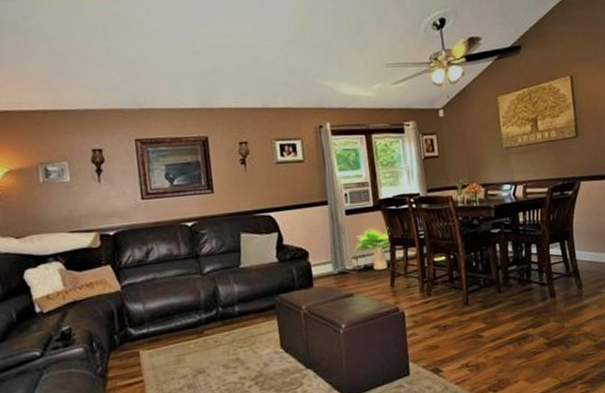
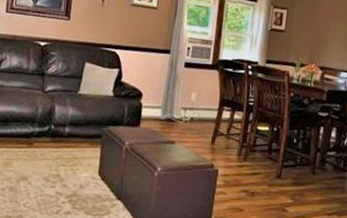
potted plant: present [354,227,390,270] -> none [185,84,222,126]

